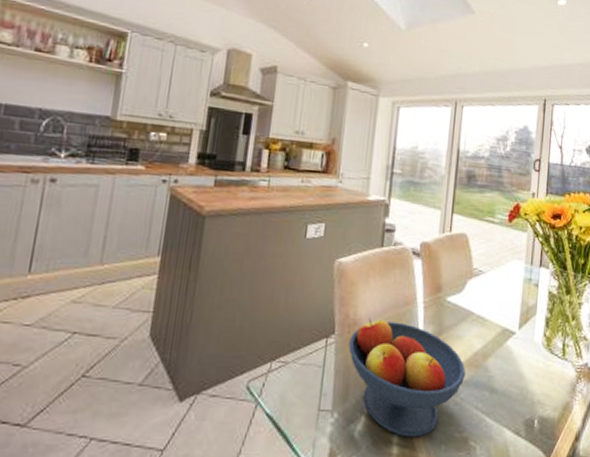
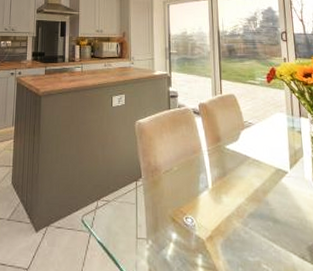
fruit bowl: present [348,318,466,438] -> none [153,164,251,261]

